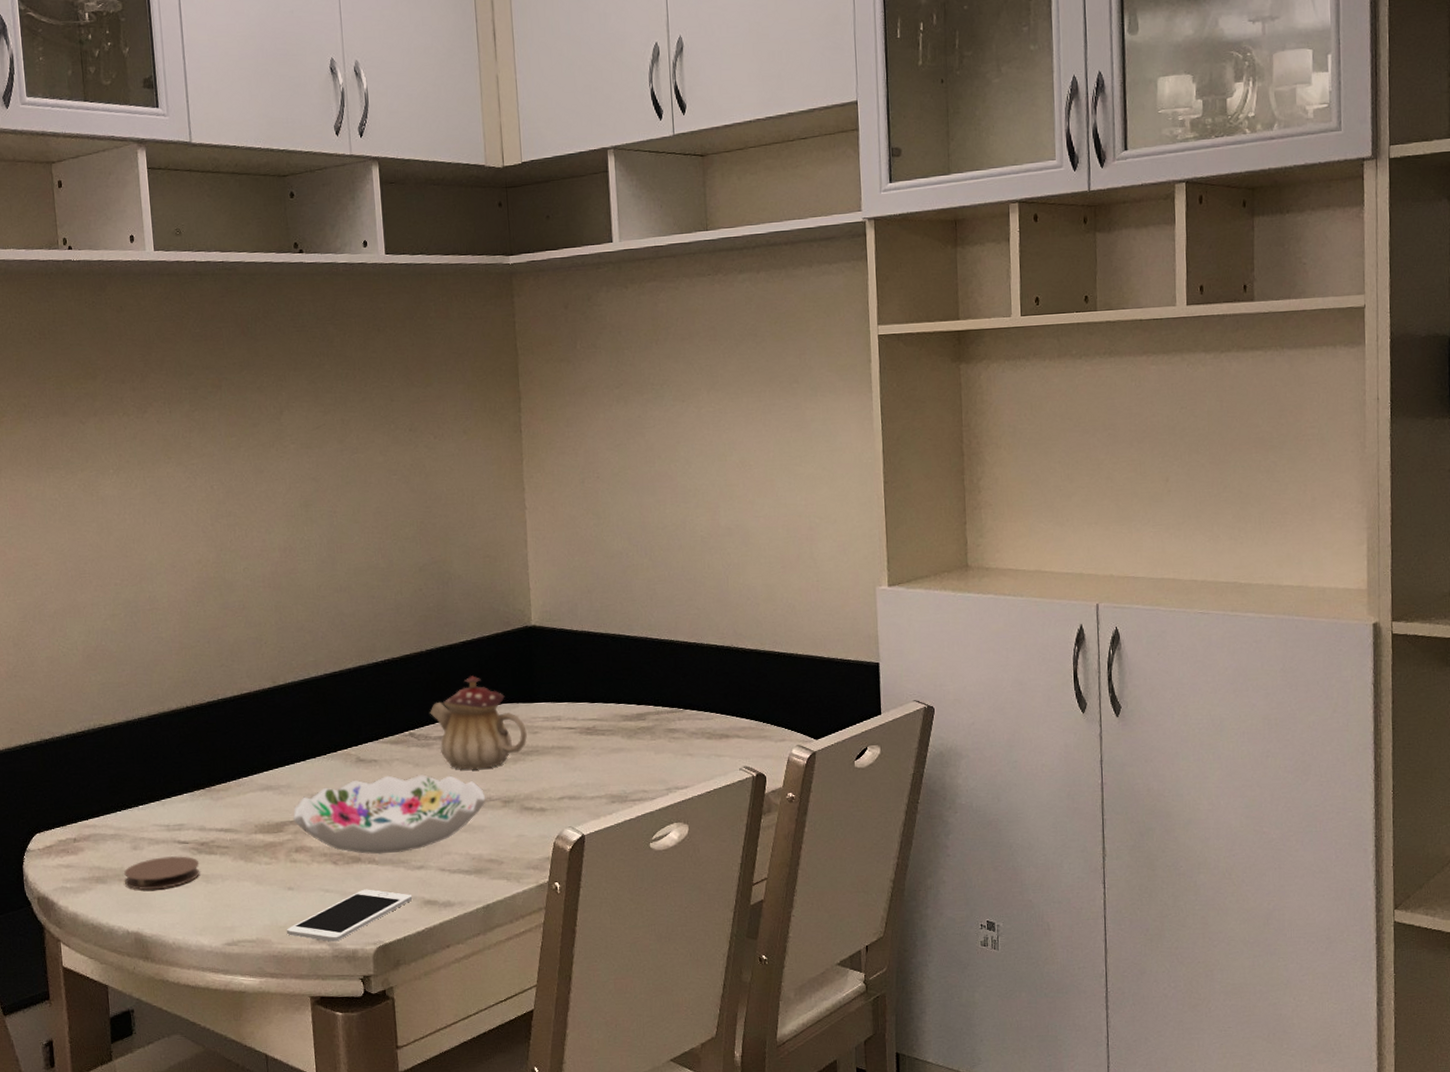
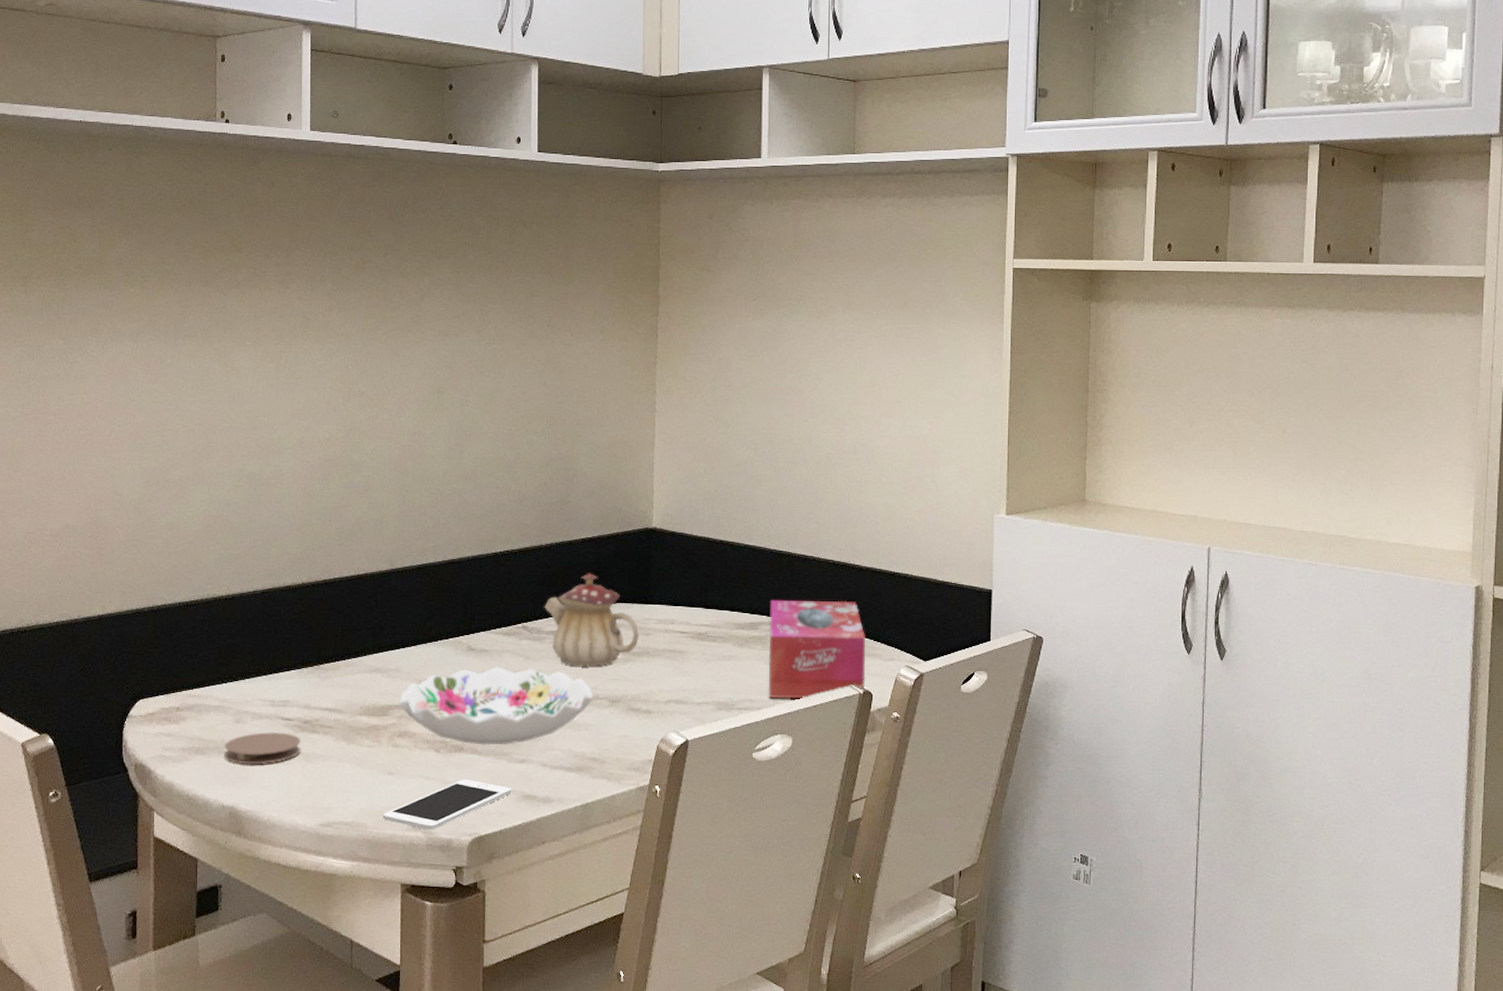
tissue box: none [656,684,758,787] -> present [768,599,866,699]

